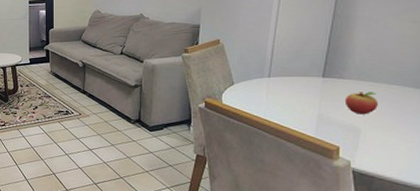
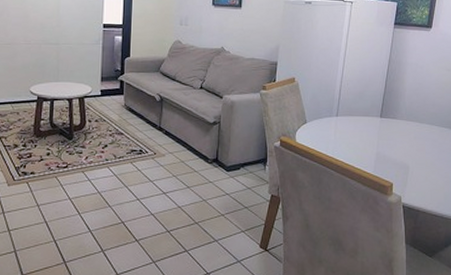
fruit: present [344,92,378,115] -> none [397,131,422,153]

